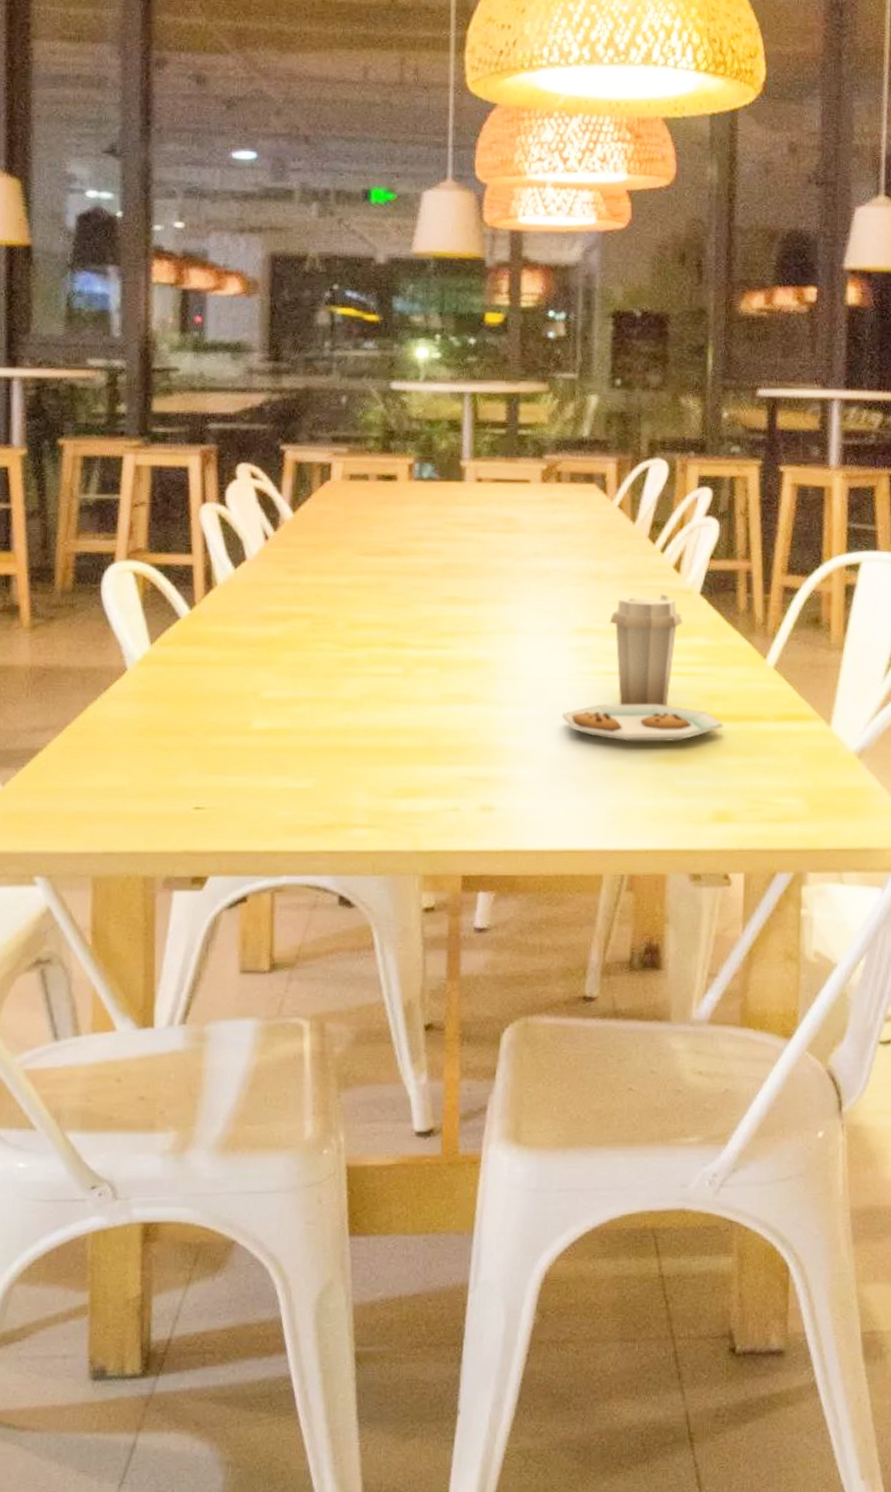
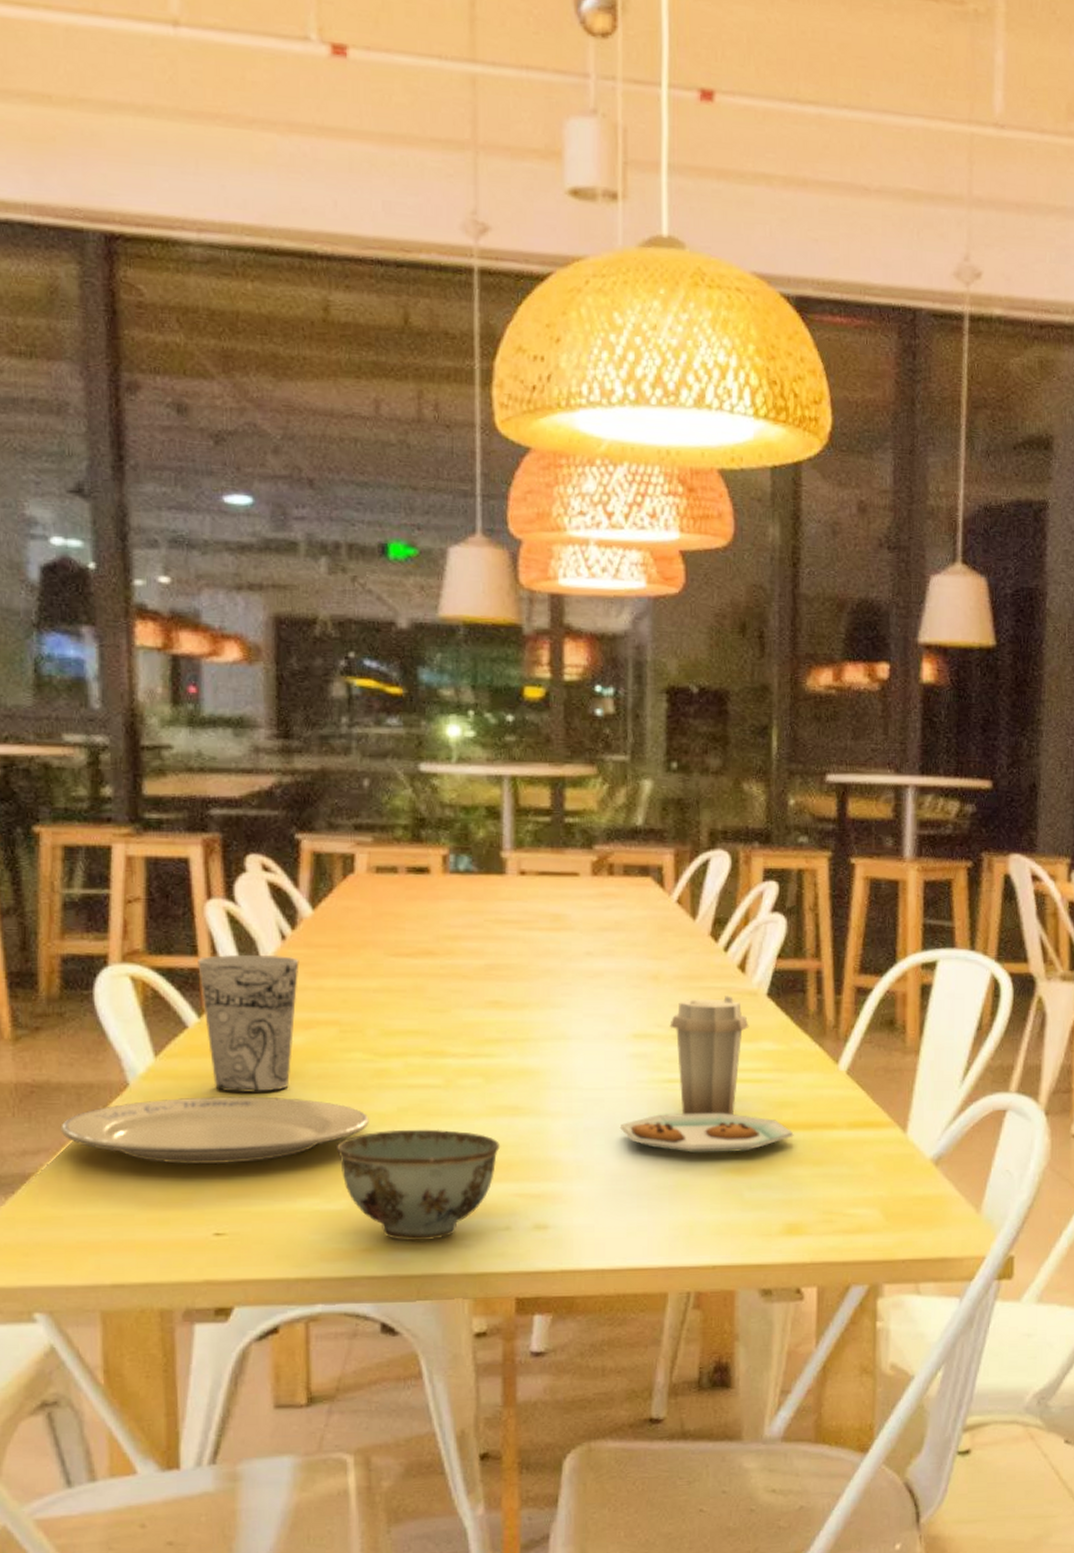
plate: none [67,681,335,744] -> present [61,1096,369,1165]
cup: none [191,552,280,678] -> present [197,954,299,1092]
bowl: none [305,714,453,819] -> present [336,1129,501,1242]

